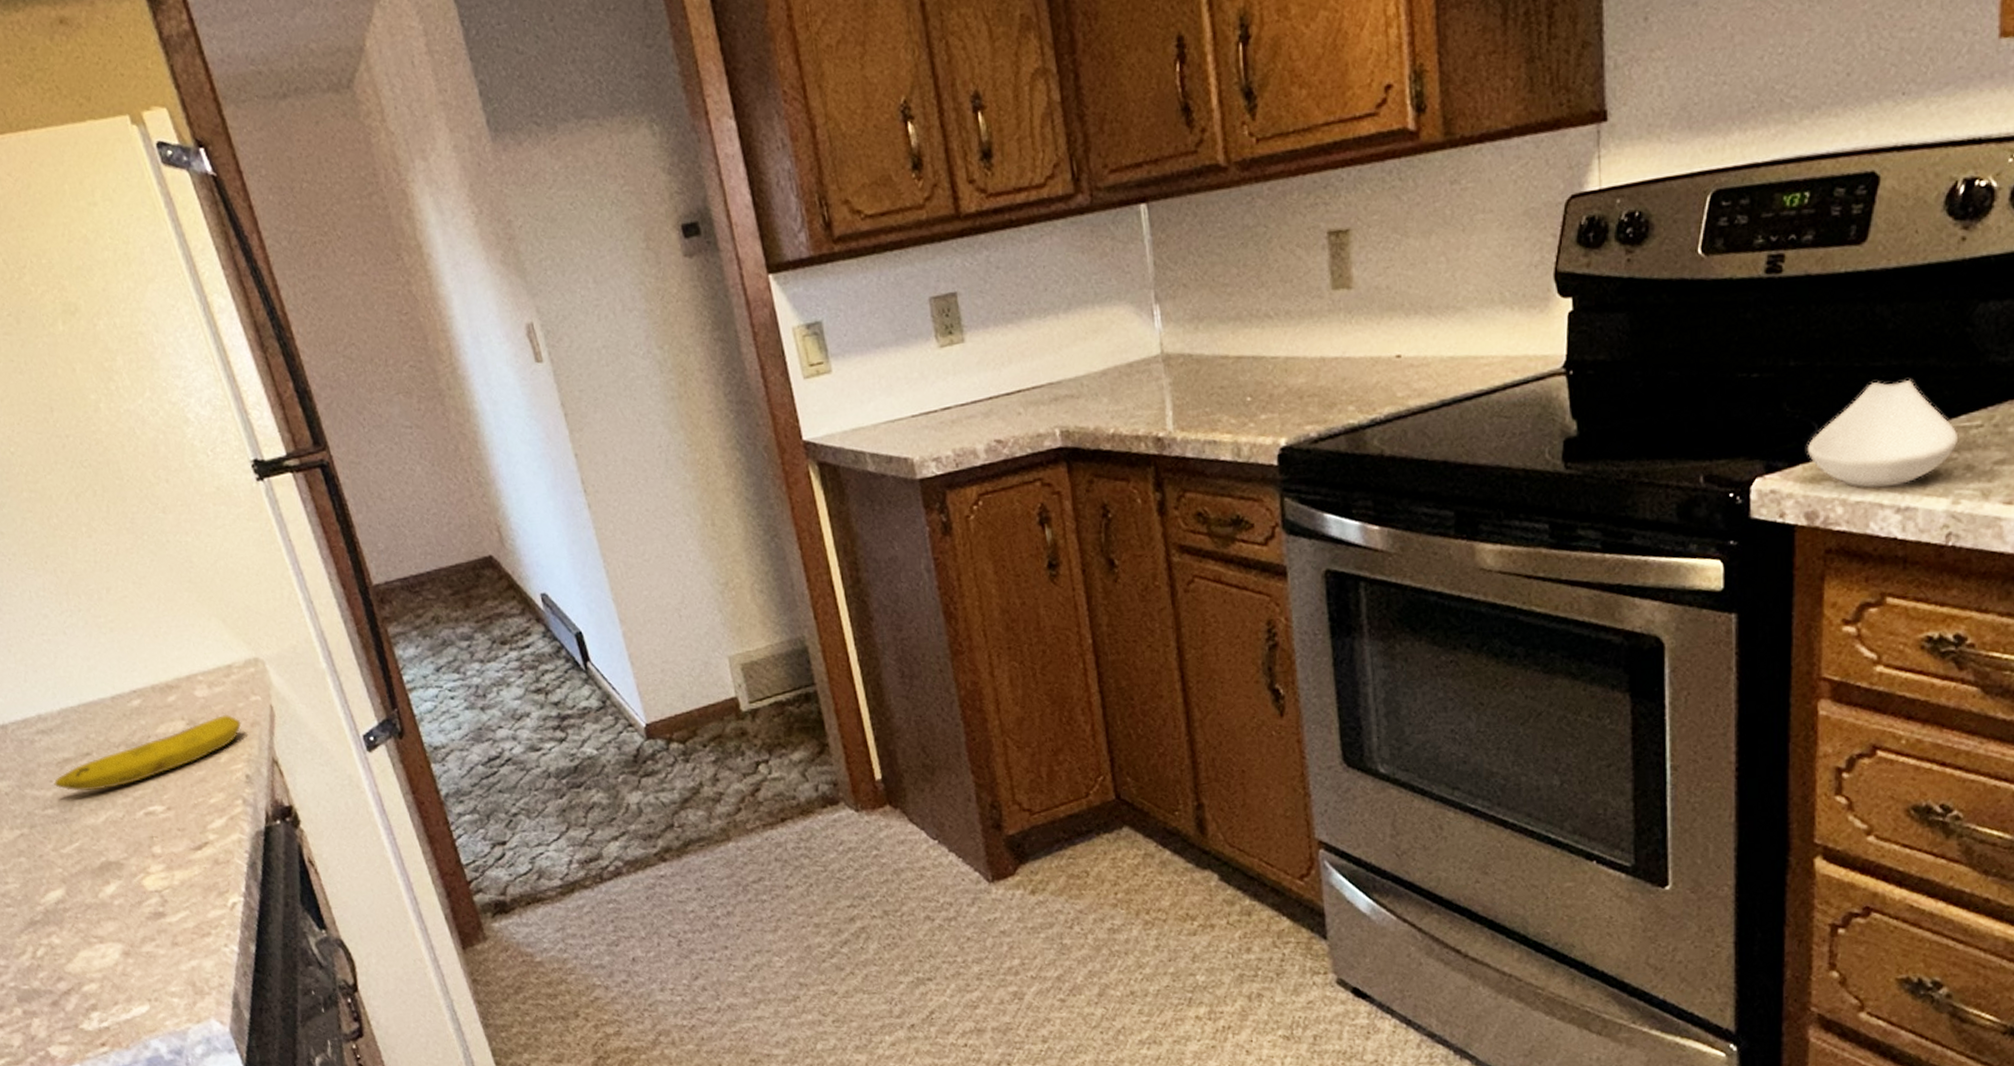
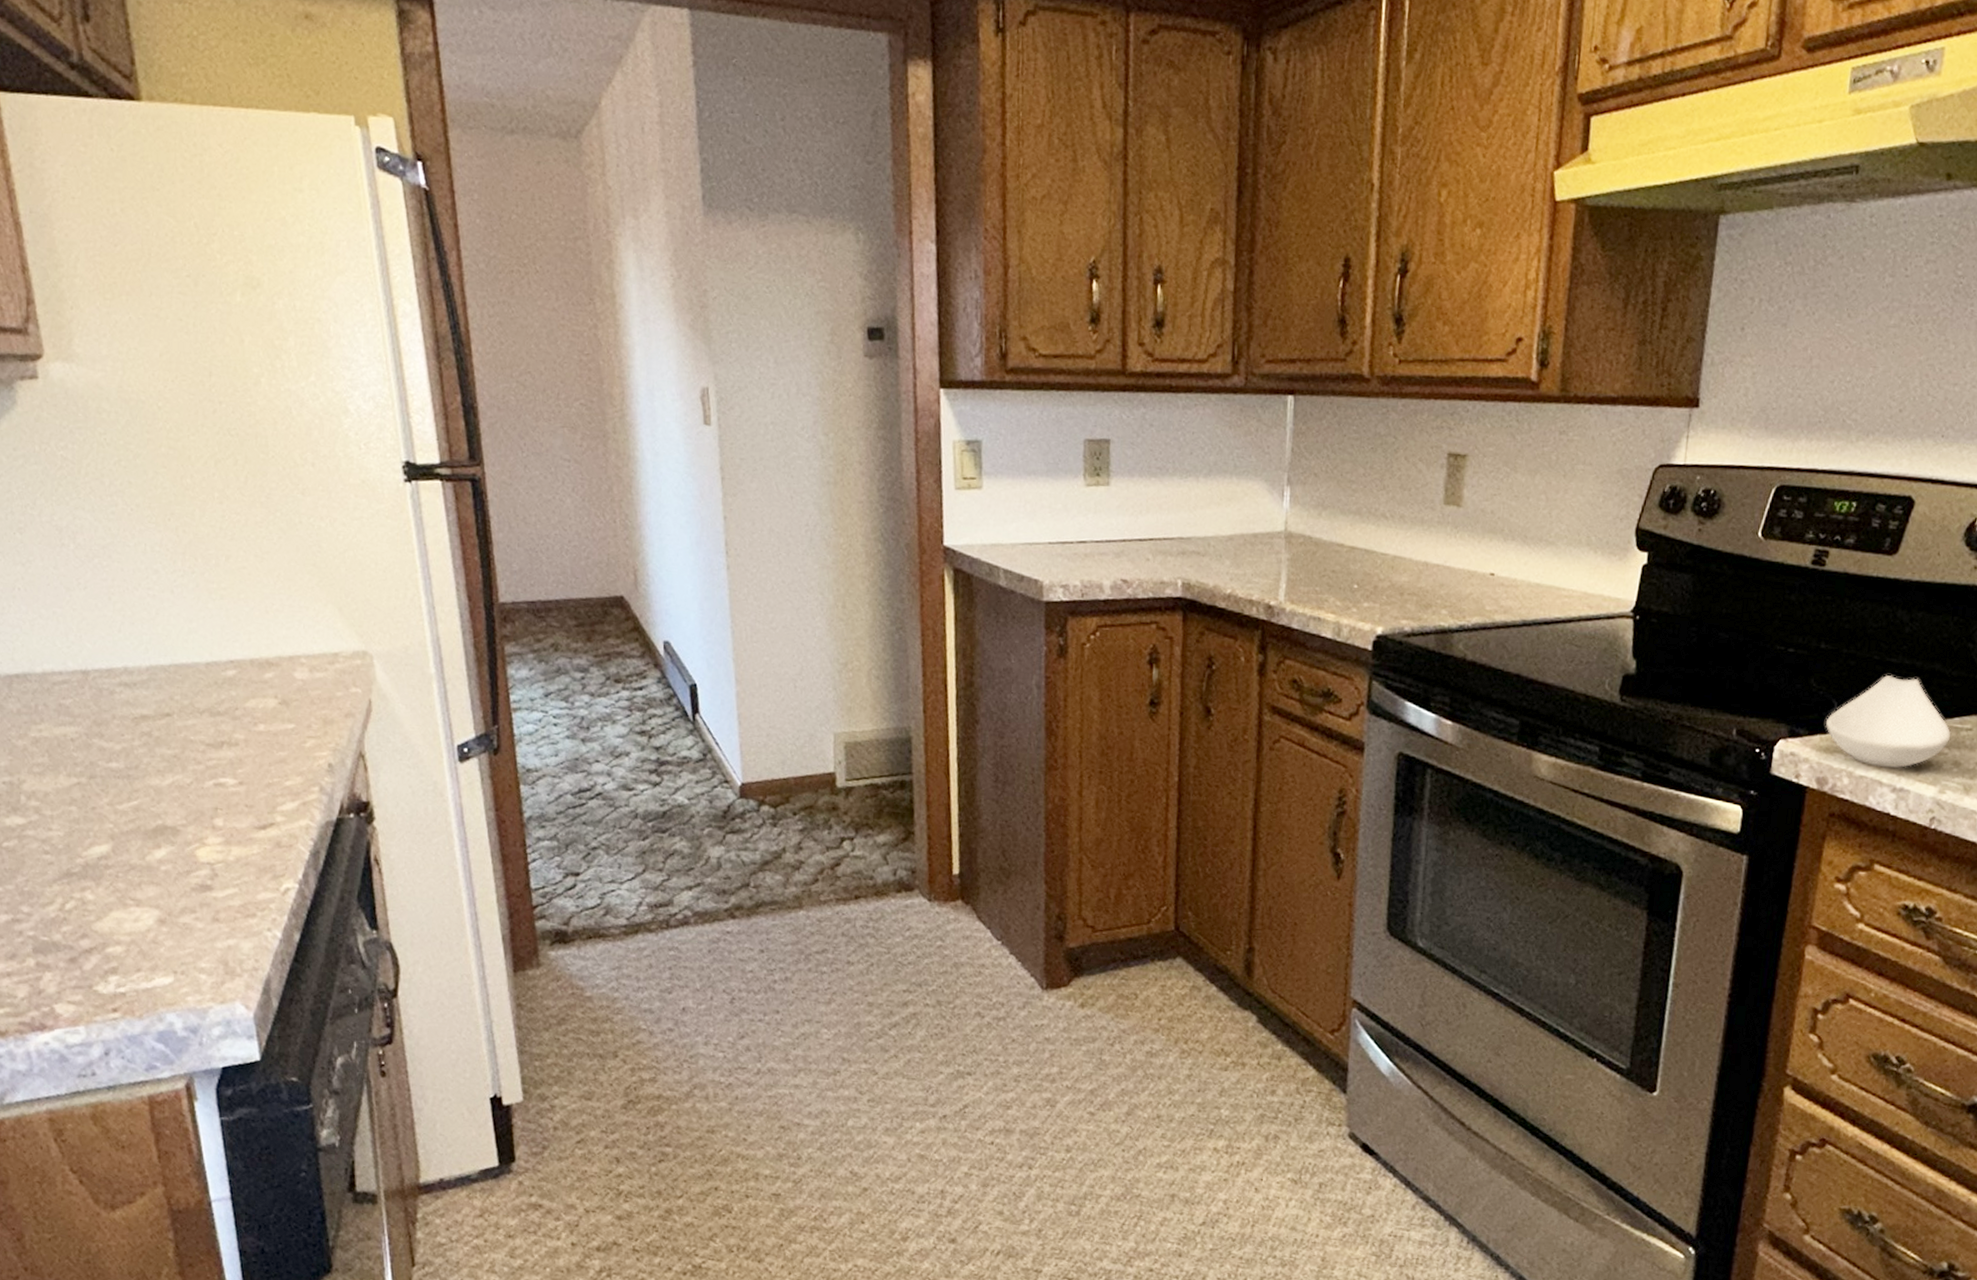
fruit: present [54,714,241,791] -> none [125,700,335,752]

